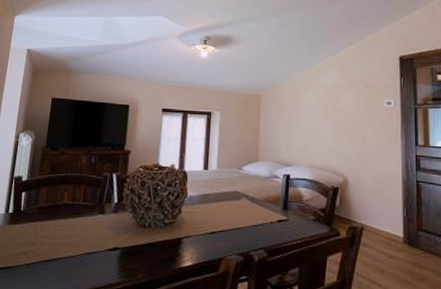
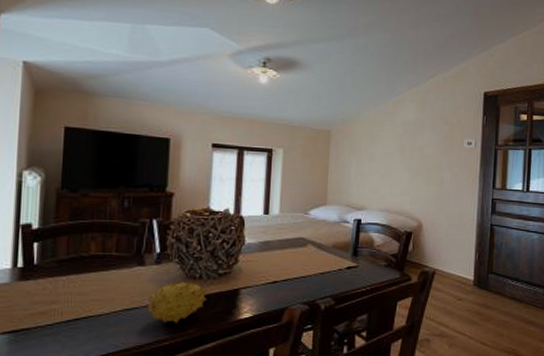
fruit: none [104,229,155,269] -> present [146,281,208,324]

